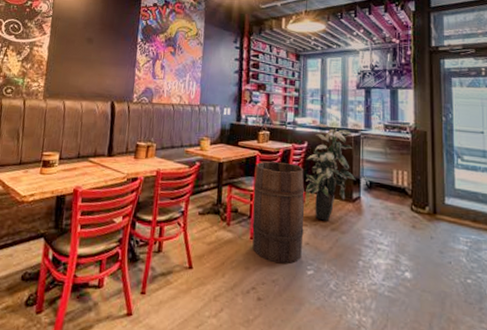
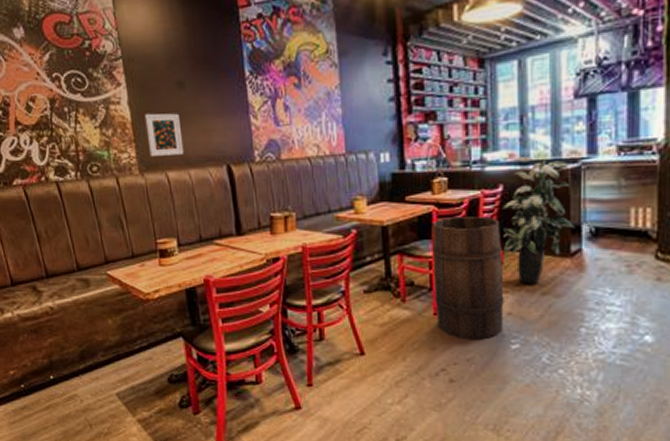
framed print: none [55,56,84,90] -> present [144,113,184,156]

